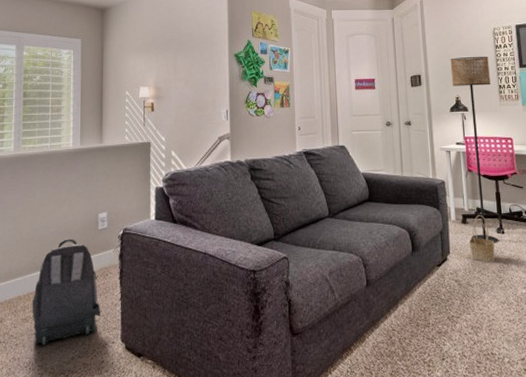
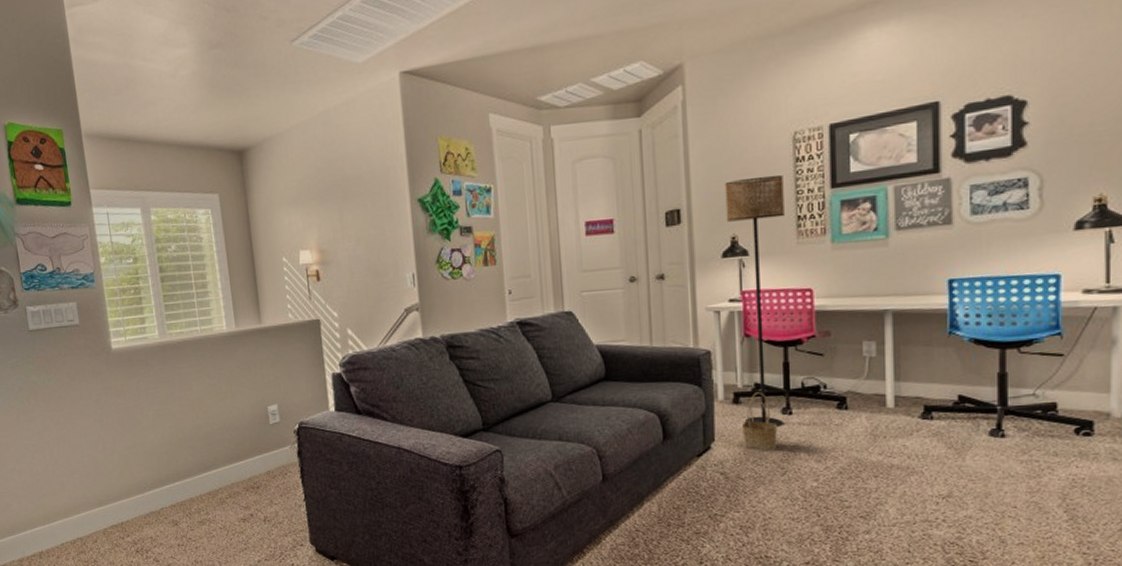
backpack: present [31,238,102,346] -> none [206,435,285,549]

